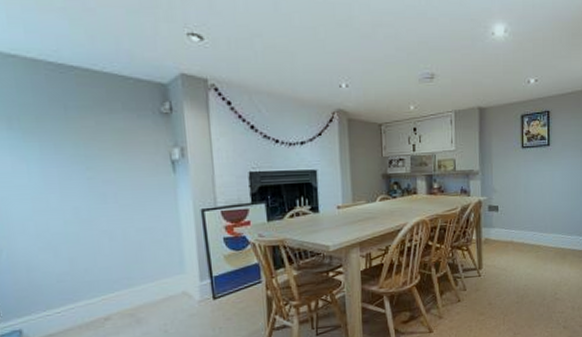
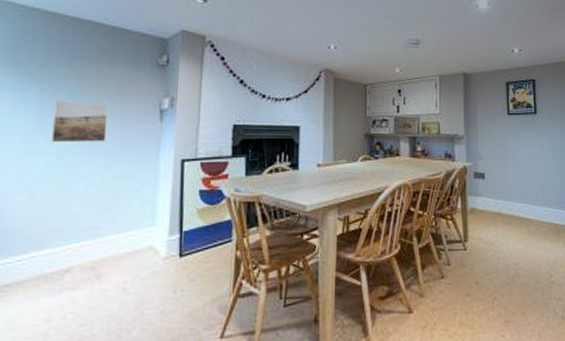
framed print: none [57,155,121,200] -> present [50,99,109,143]

